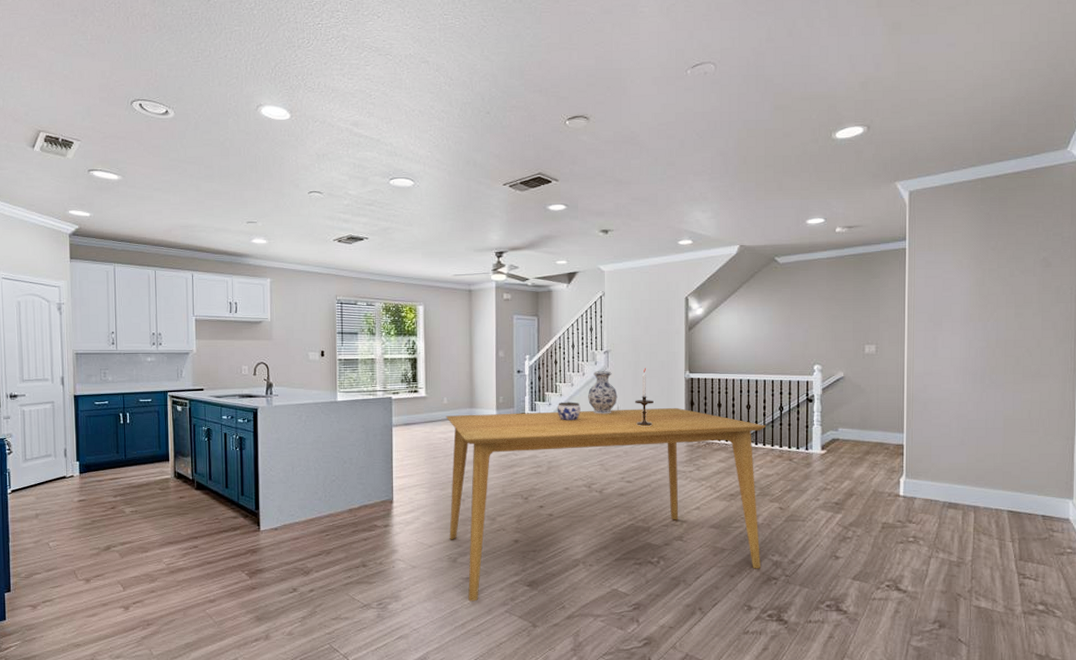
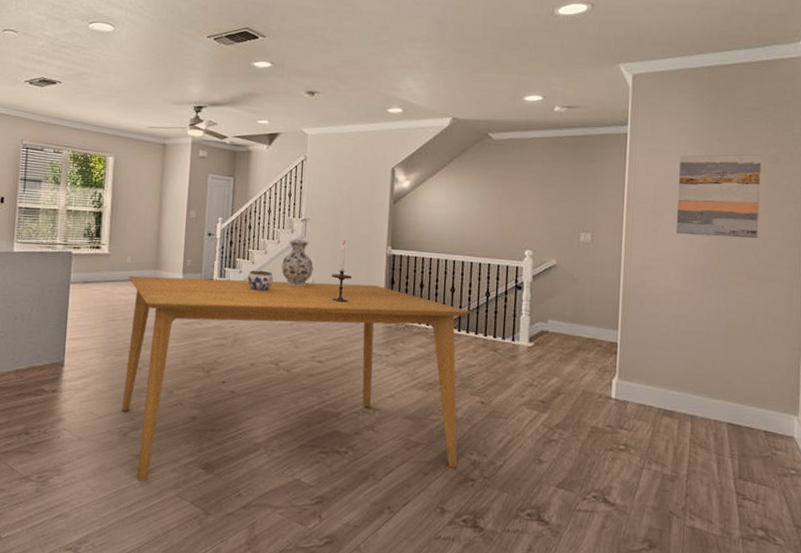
wall art: none [954,259,1034,340] -> present [675,154,762,239]

